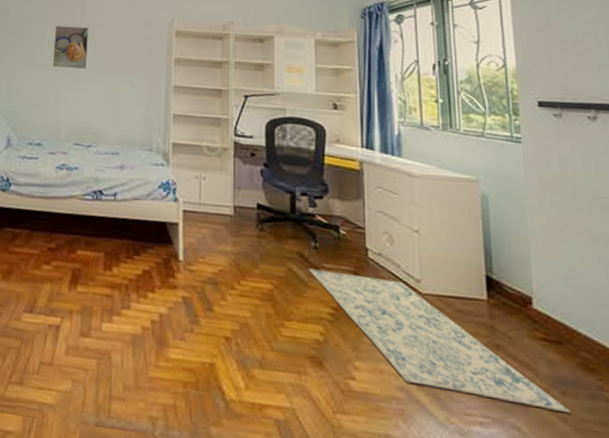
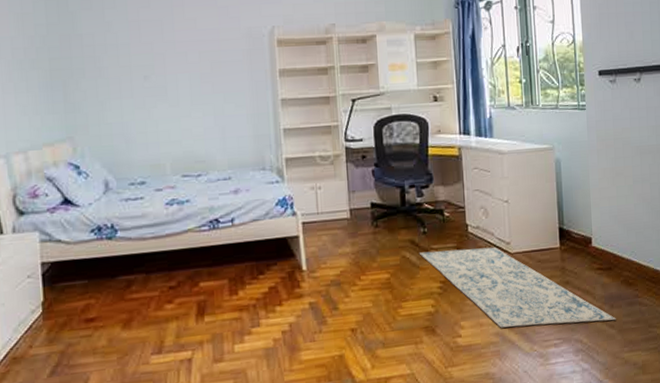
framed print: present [52,26,89,70] -> none [142,46,184,96]

